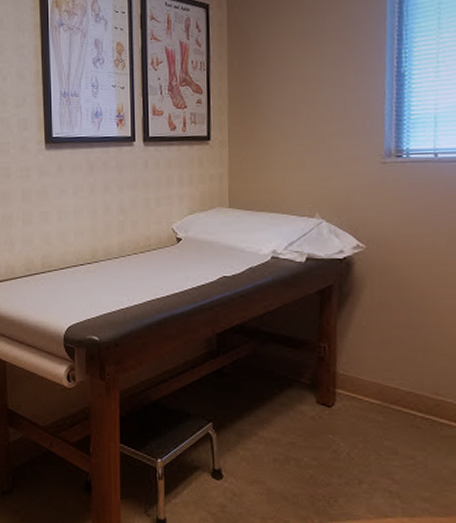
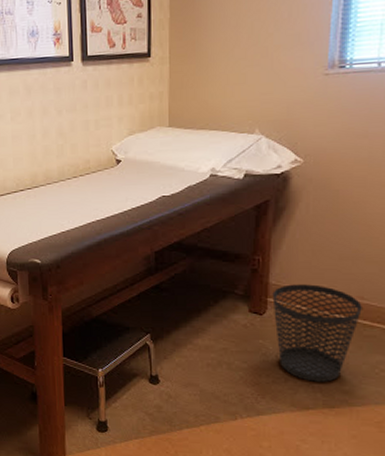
wastebasket: none [341,375,438,487] -> present [272,284,362,382]

